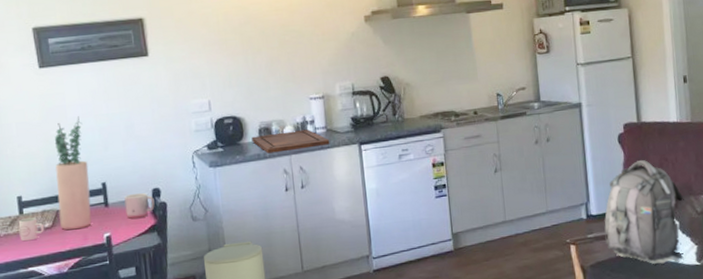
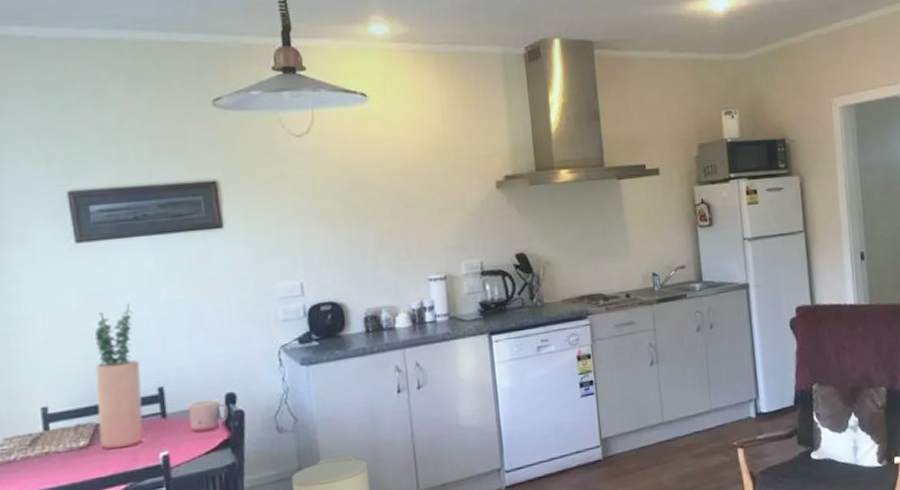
mug: present [18,217,44,242] -> none [41,434,78,466]
cutting board: present [251,129,330,154] -> none [355,317,454,347]
backpack: present [604,160,684,265] -> none [775,348,864,468]

